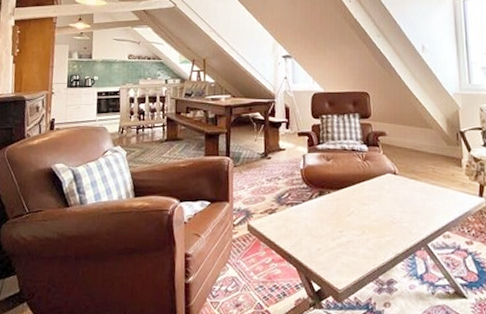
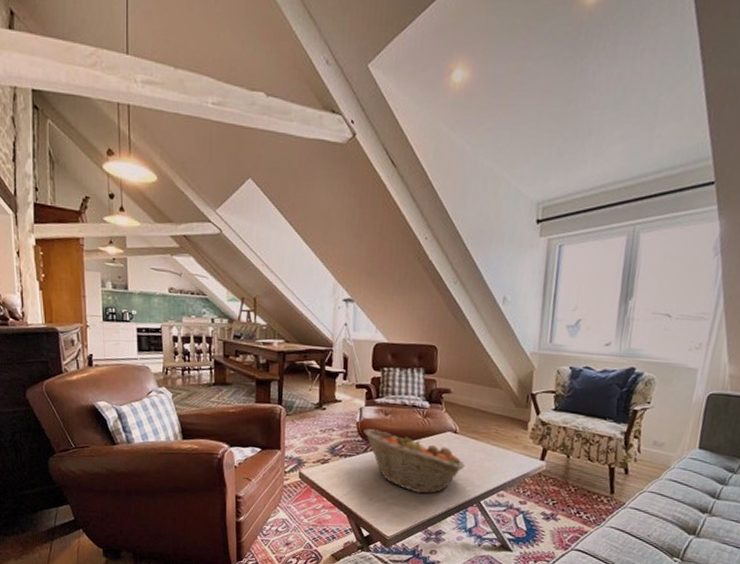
fruit basket: none [308,175,408,240] -> present [363,429,465,494]

